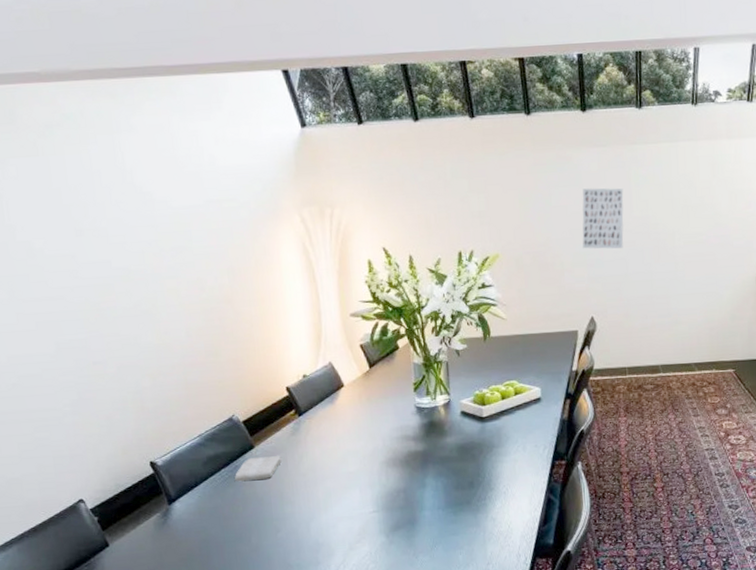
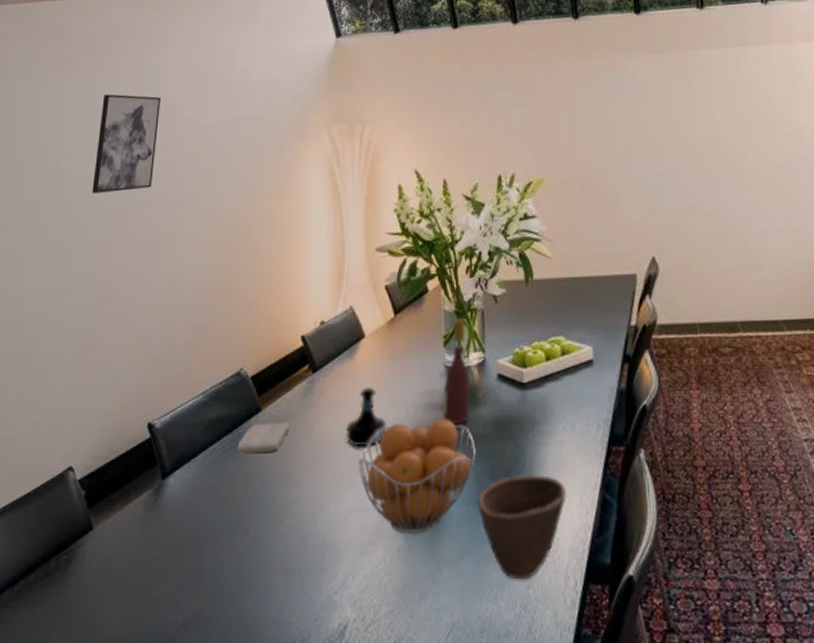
wall art: none [68,178,130,270] -> present [92,94,162,193]
tequila bottle: none [331,425,368,472] -> present [345,387,388,448]
fruit basket: none [343,447,444,533] -> present [357,419,477,535]
wine bottle: none [414,369,439,450] -> present [442,319,471,424]
bowl: none [445,484,519,560] -> present [476,474,567,580]
wall art: present [582,188,624,249] -> none [638,100,688,173]

